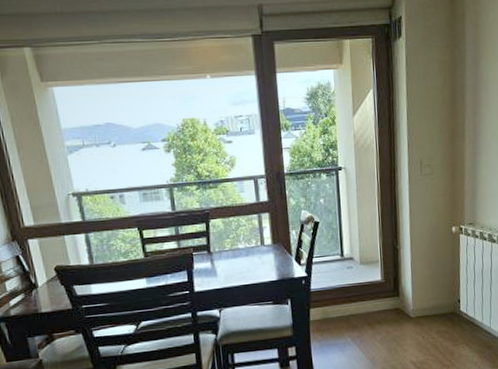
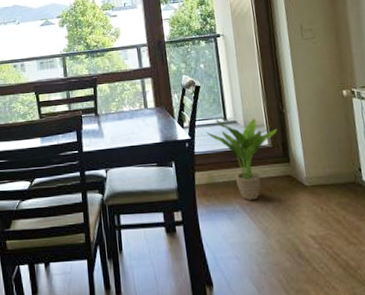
potted plant: none [323,255,390,333] -> present [206,119,277,200]

